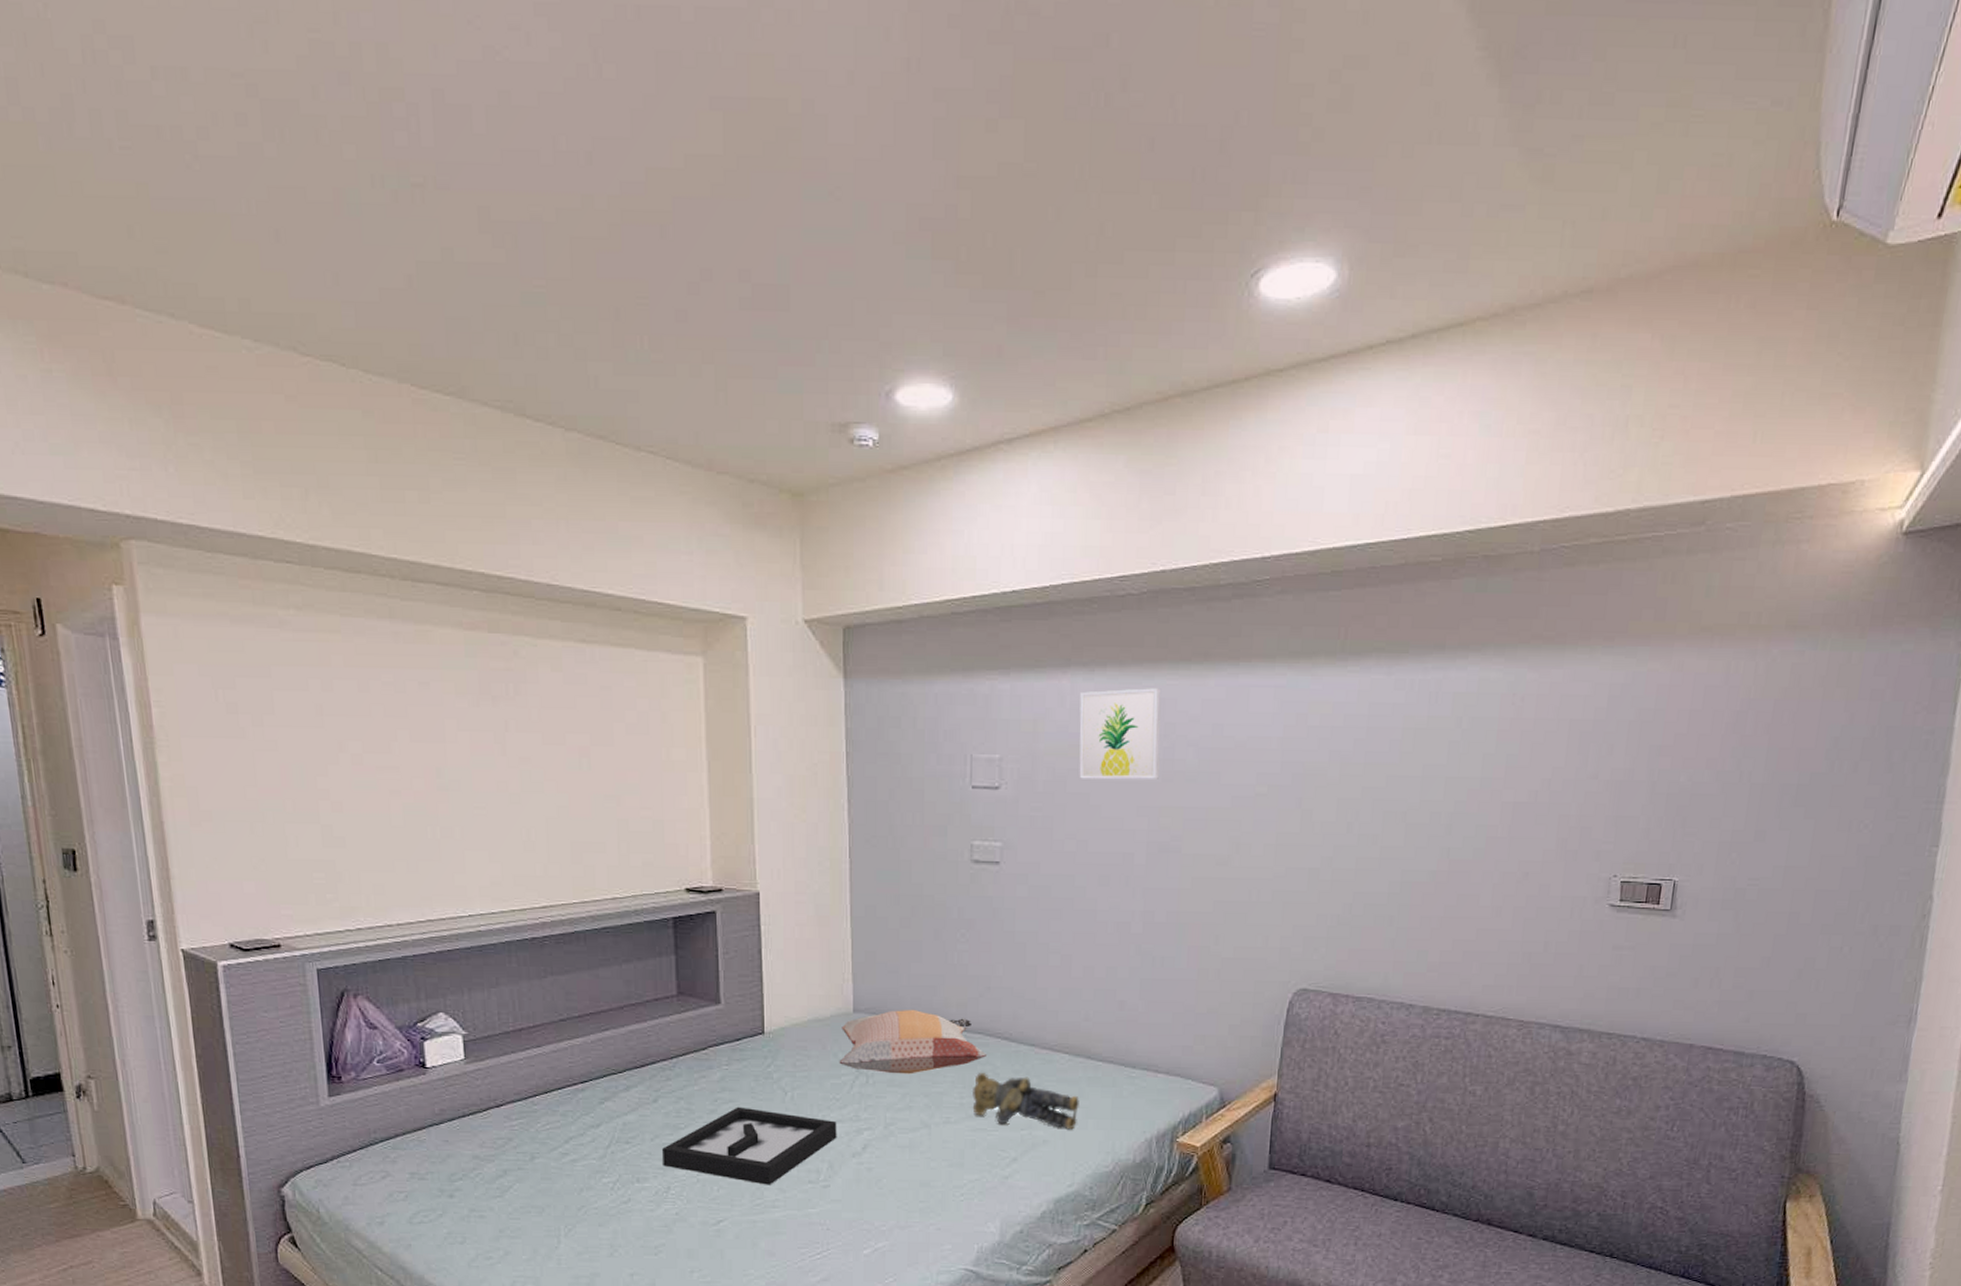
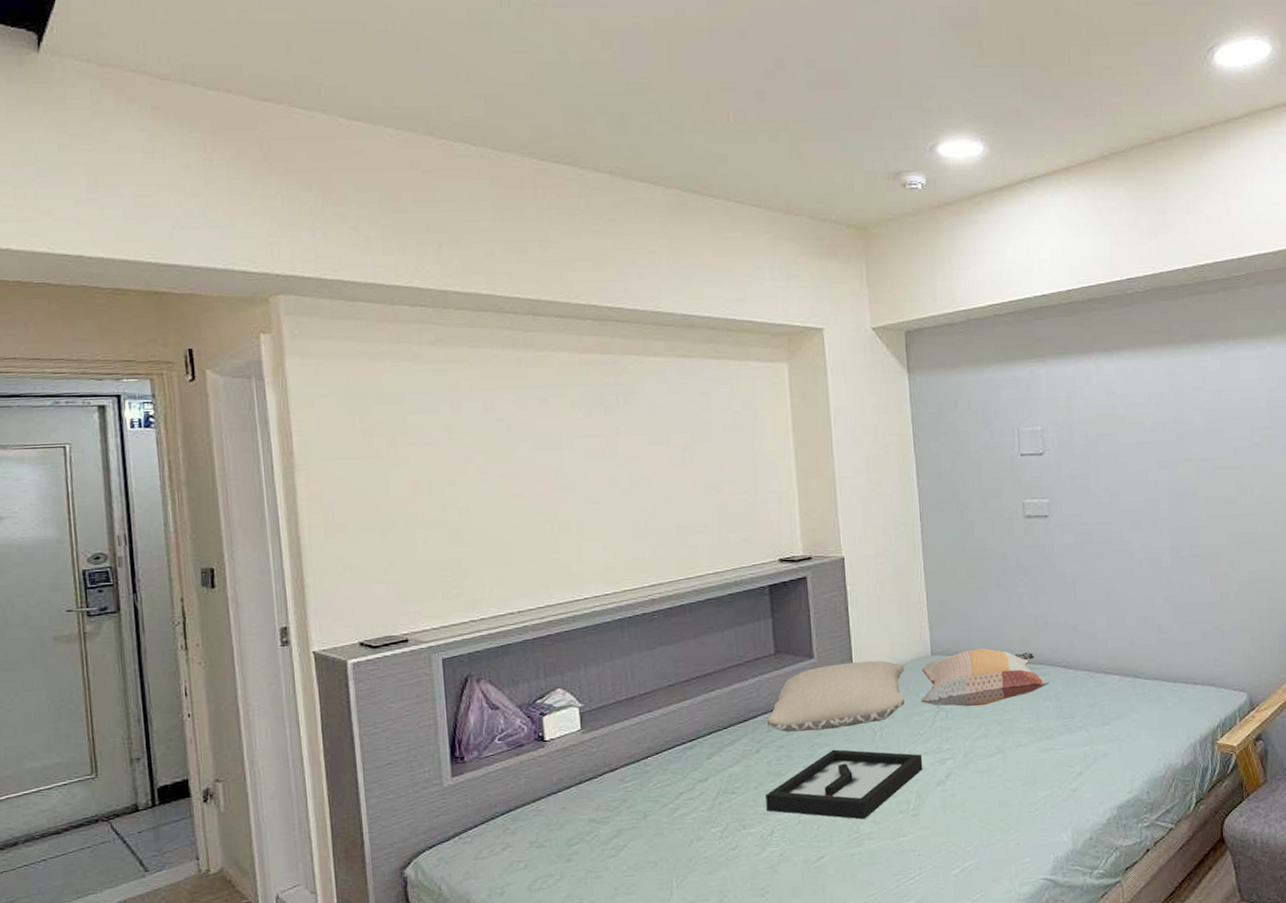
pillow: none [666,1012,823,1085] -> present [766,660,905,732]
teddy bear: present [972,1073,1079,1130] -> none [1039,698,1132,743]
wall art: present [1079,688,1161,780] -> none [1104,365,1173,442]

